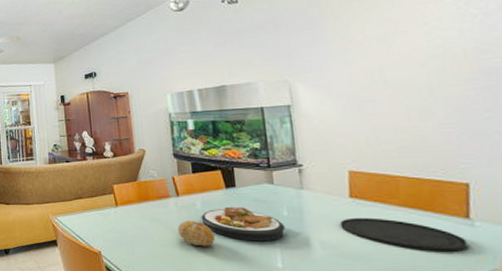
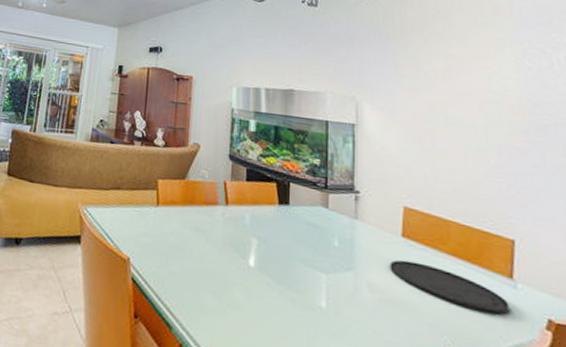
fruit: present [178,221,215,247] -> none [221,235,259,271]
plate: present [201,206,286,242] -> none [248,226,334,274]

